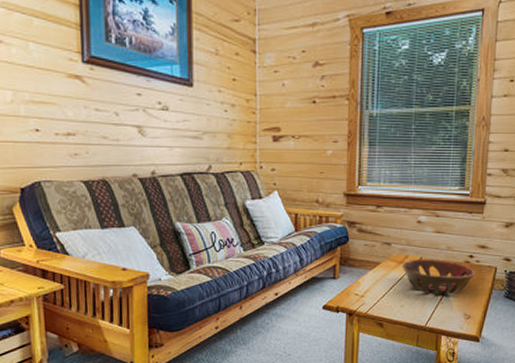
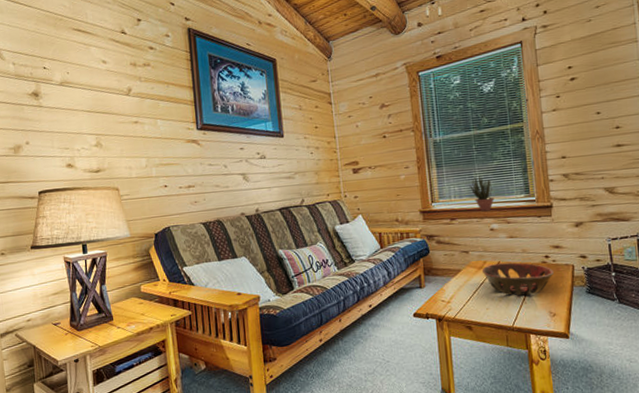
potted plant: none [402,160,427,201] -> present [470,176,494,212]

